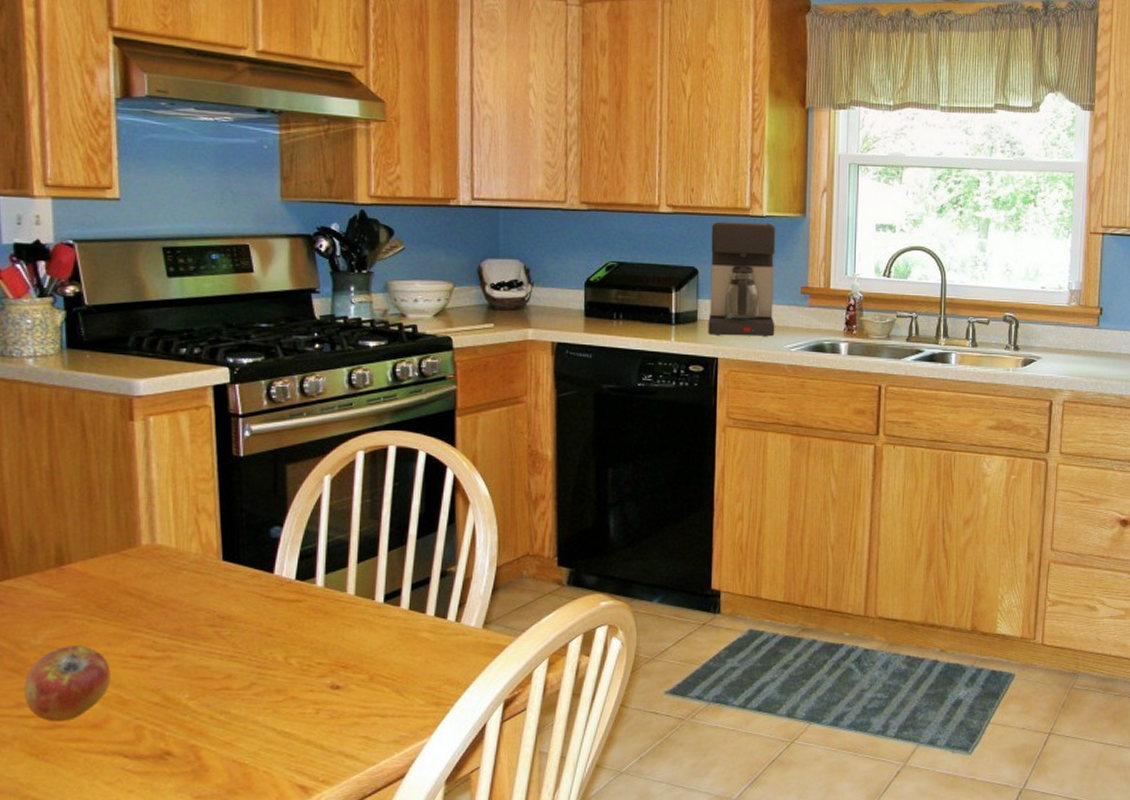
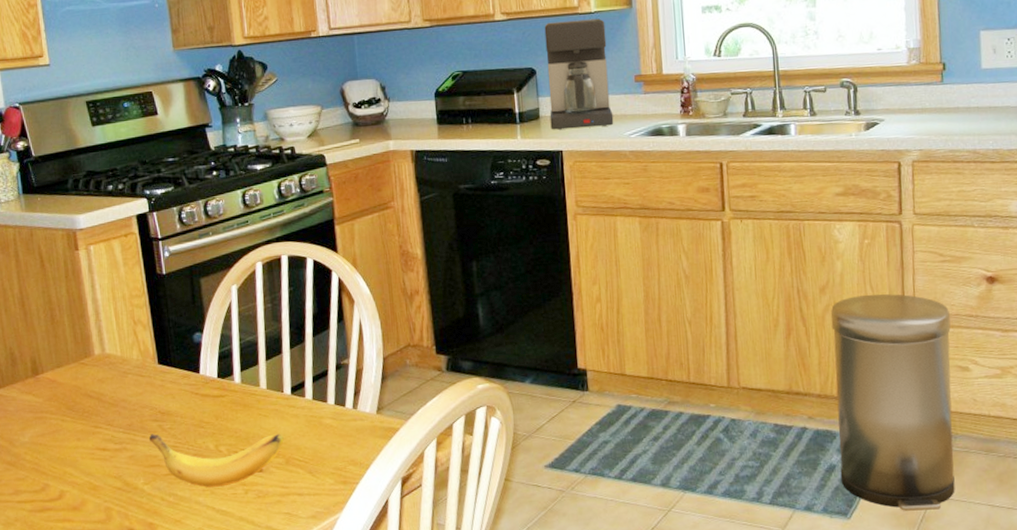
fruit: present [24,645,111,721] -> none [19,441,83,505]
banana: none [201,641,371,705] -> present [148,434,285,487]
pedal bin: none [966,530,1084,747] -> present [830,294,955,511]

